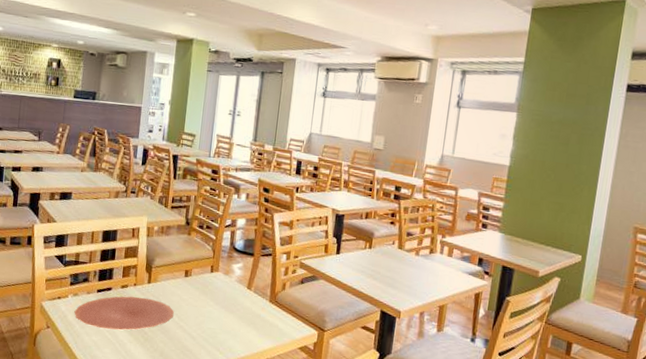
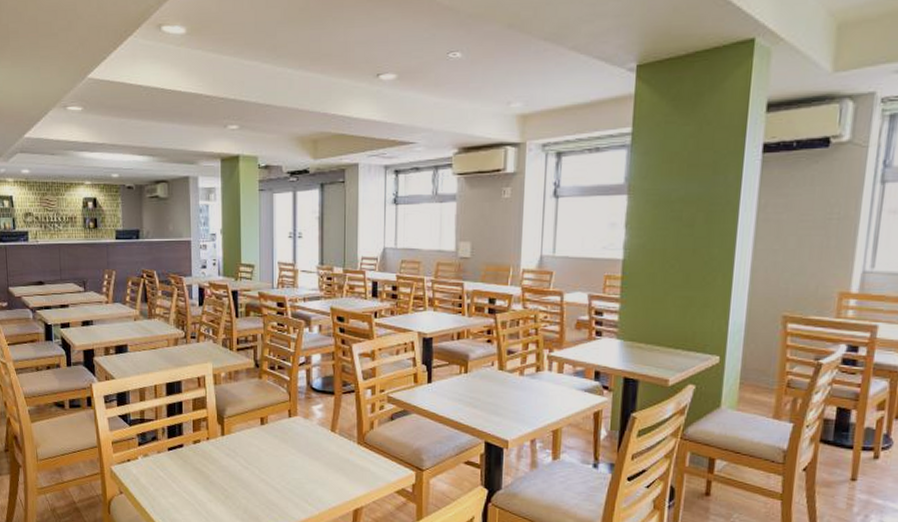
plate: present [74,296,174,330] -> none [146,451,253,489]

